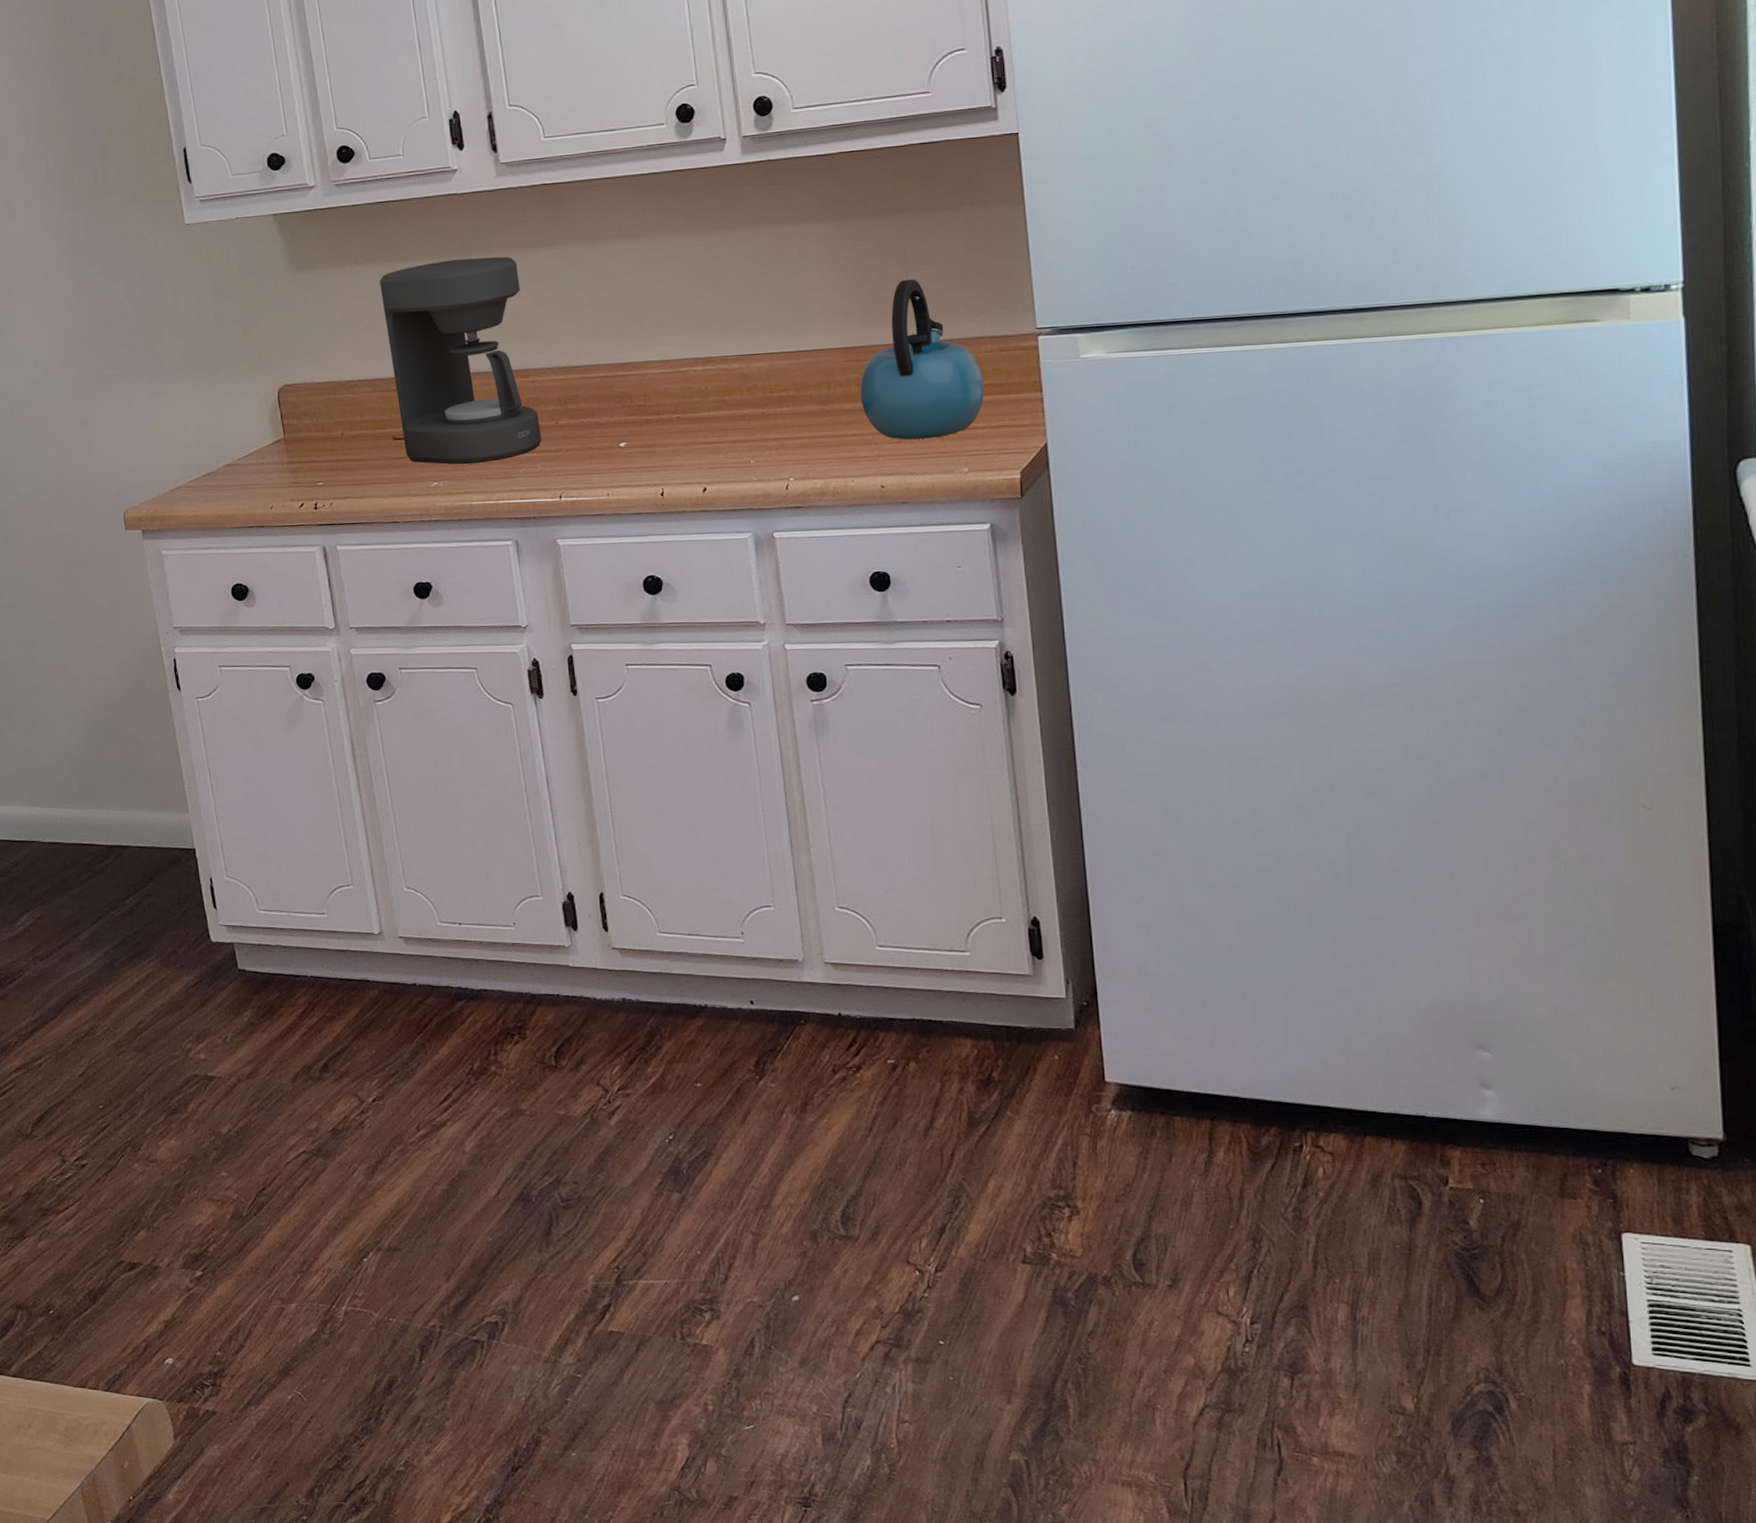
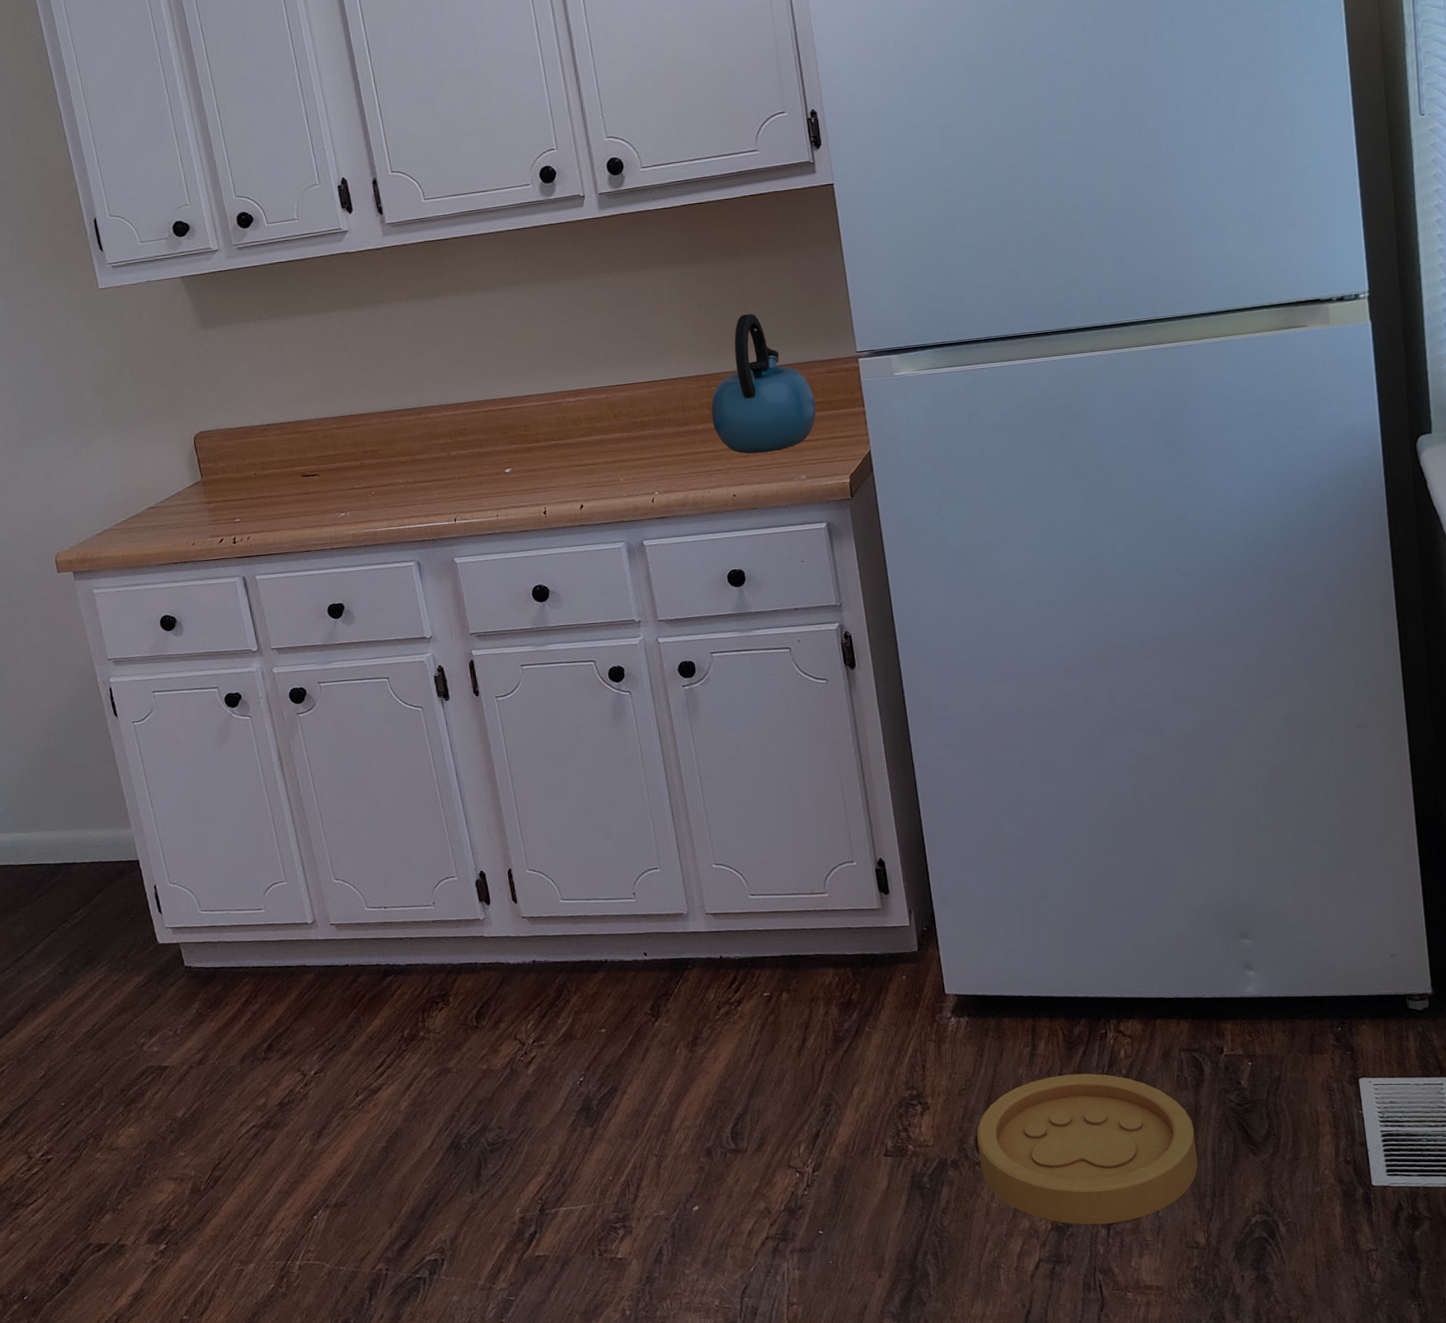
coffee maker: present [379,256,541,464] -> none [282,307,436,496]
pet bowl: none [1135,1191,1409,1373] -> present [976,1073,1198,1226]

